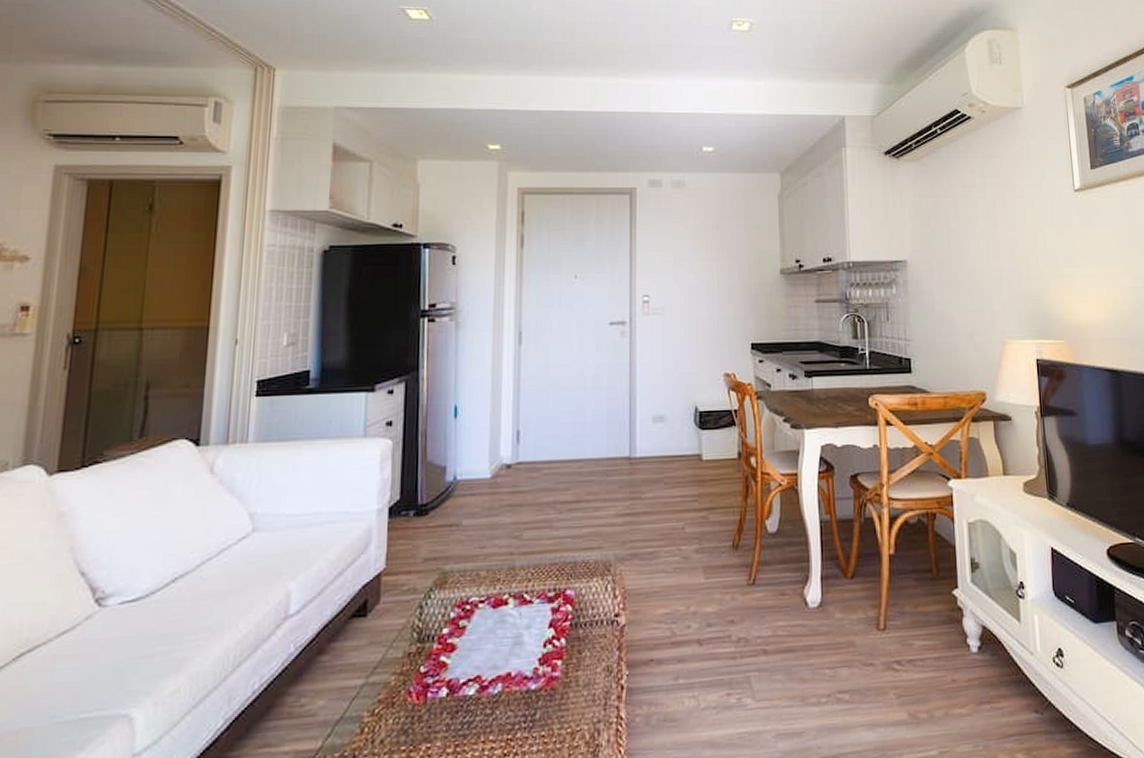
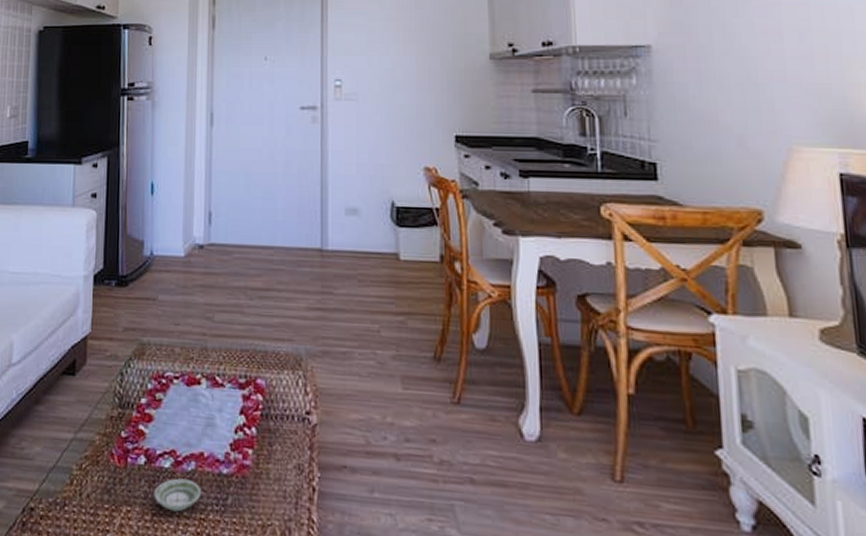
saucer: none [457,702,509,739] -> present [154,478,202,512]

